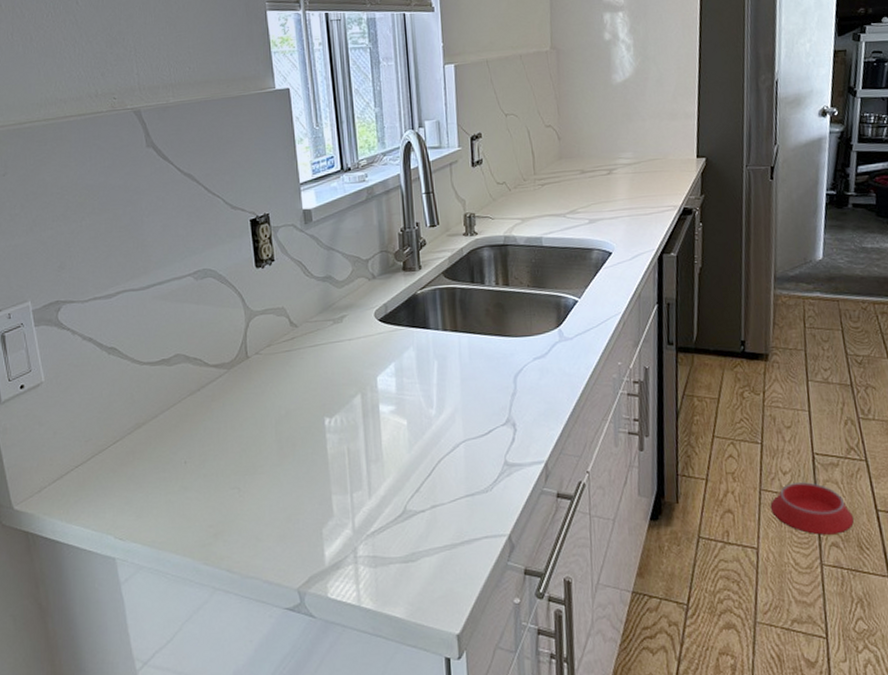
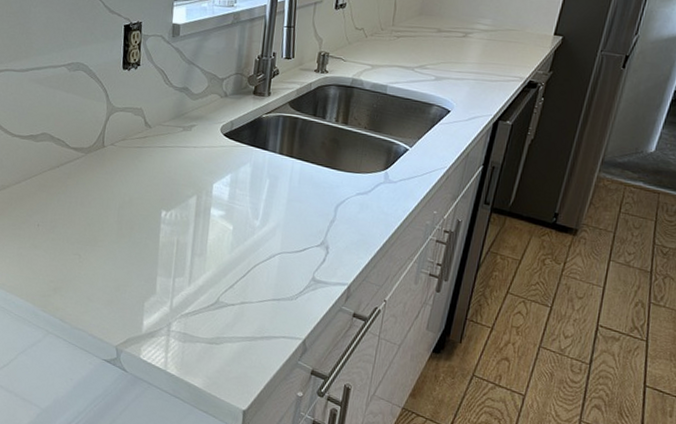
pet bowl: present [770,482,854,535] -> none [545,346,621,399]

